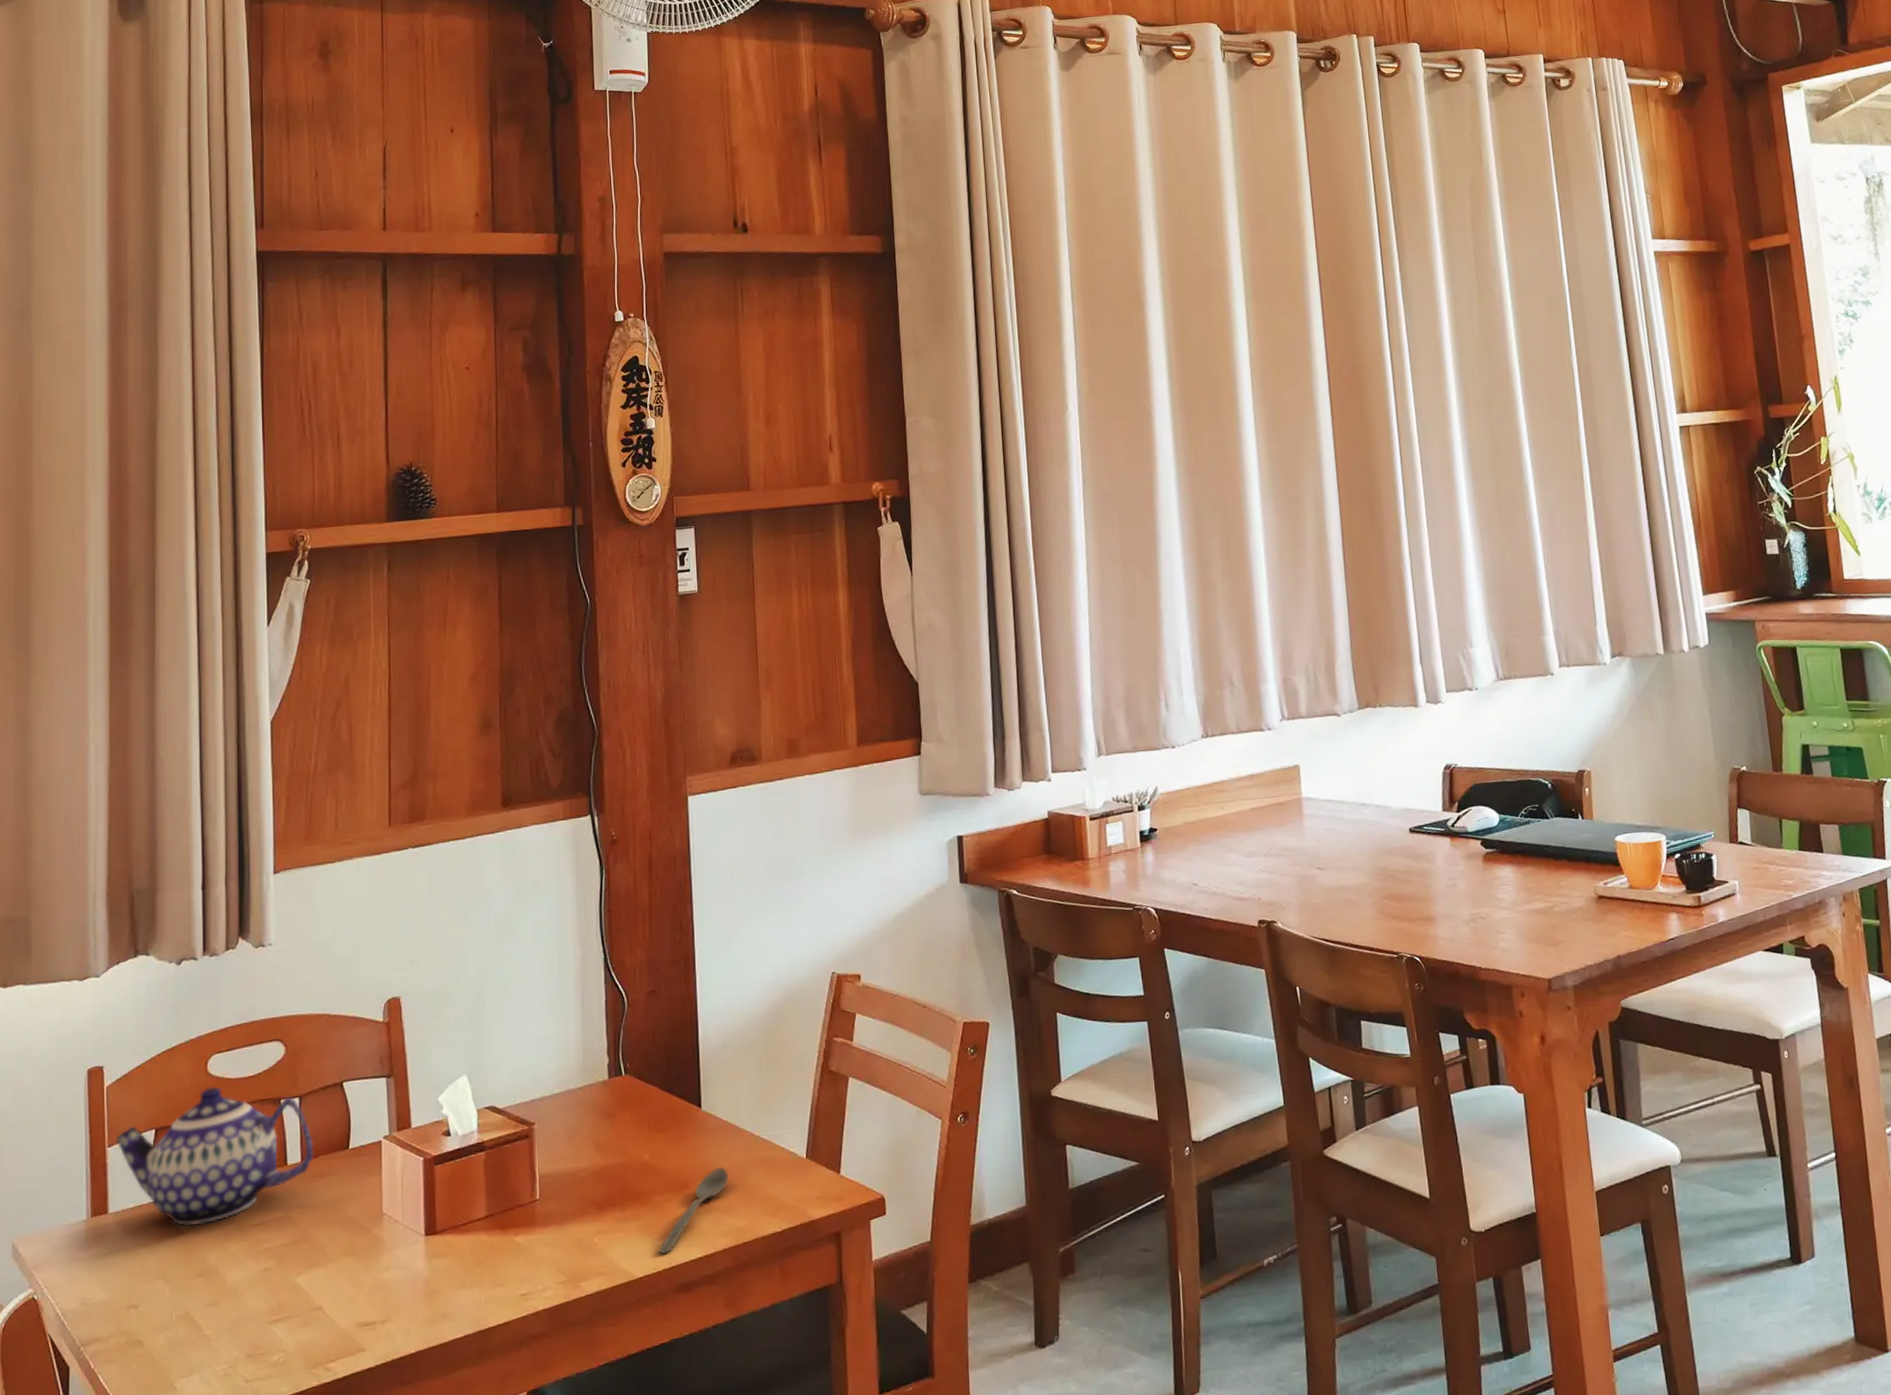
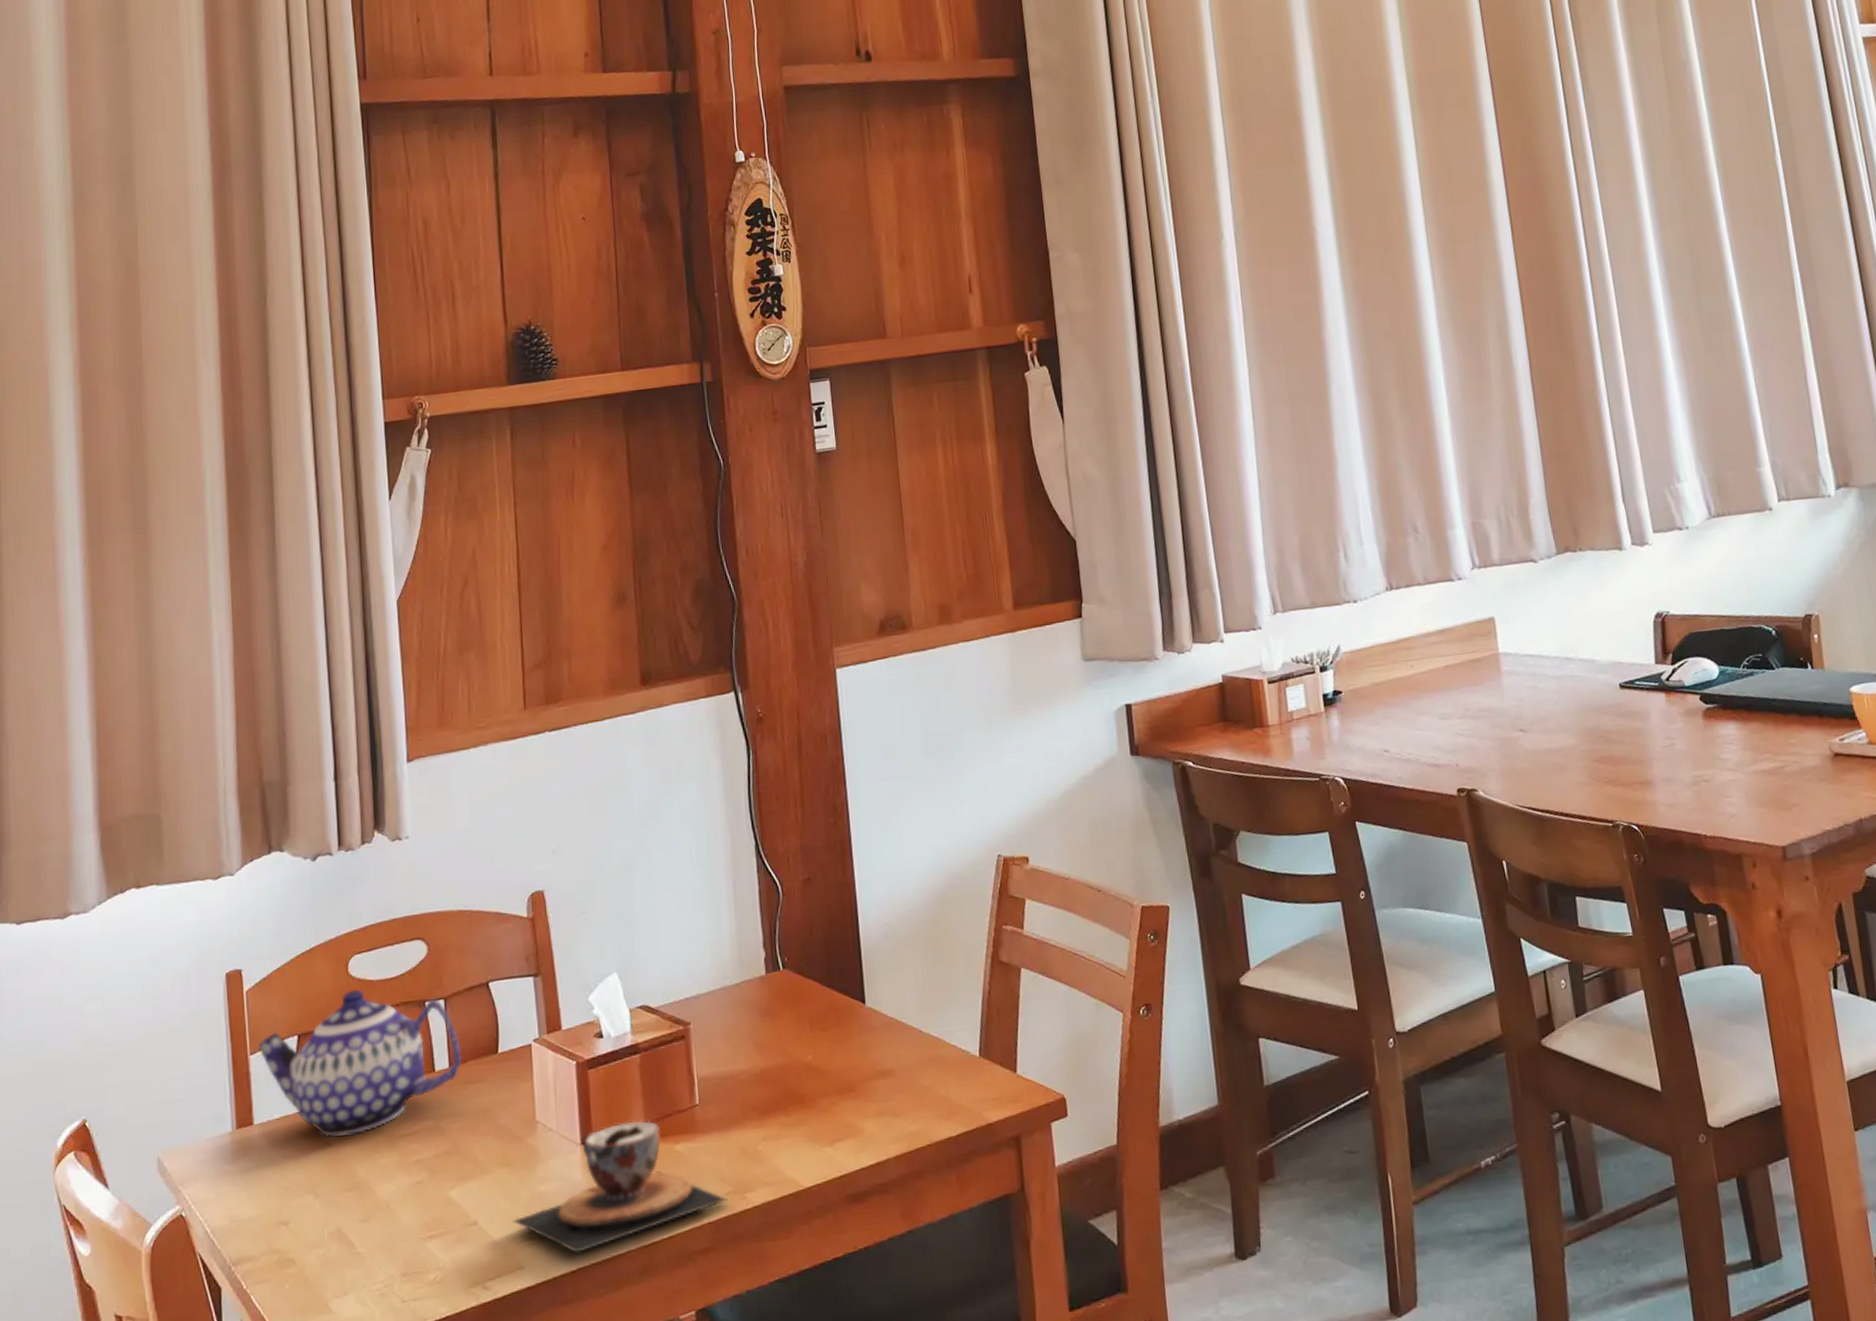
teacup: none [355,1214,564,1338] -> present [512,1120,729,1254]
spoon: present [658,1166,729,1254] -> none [827,1066,898,1162]

